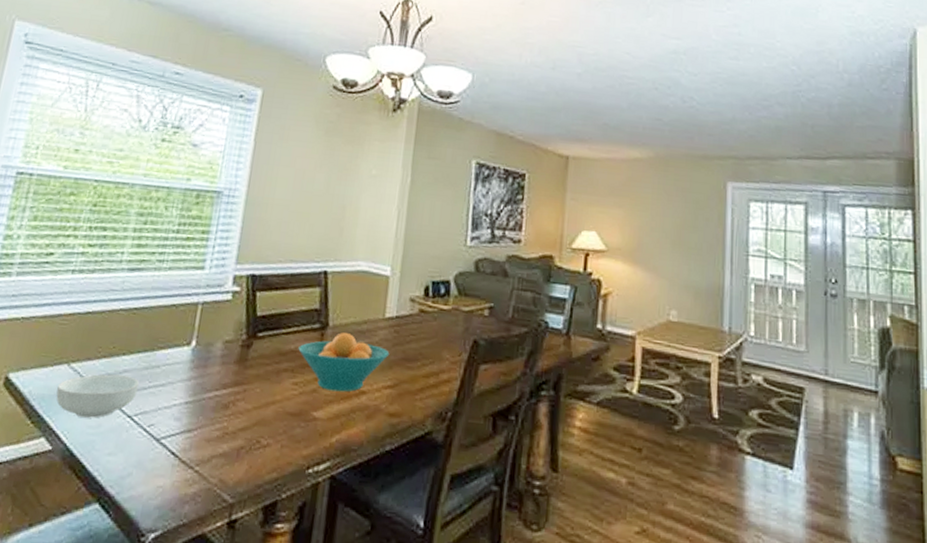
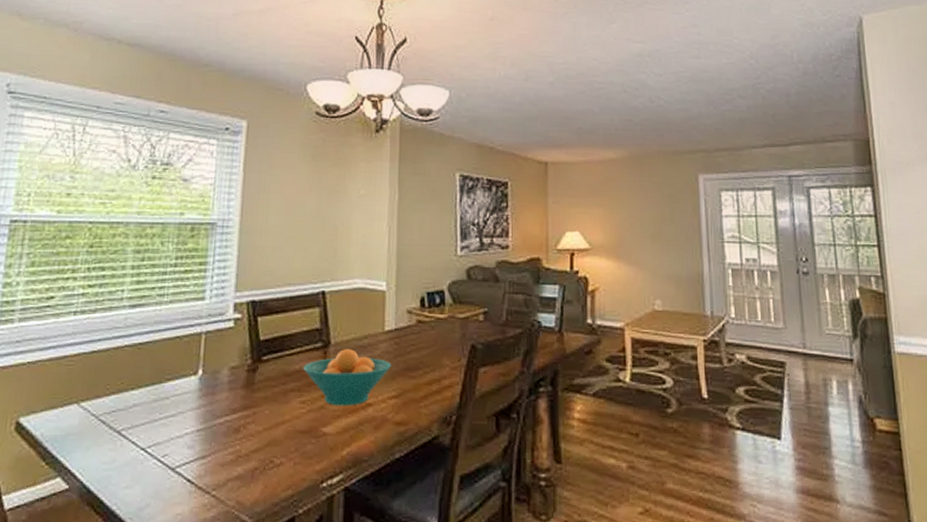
cereal bowl: present [56,374,139,418] -> none [68,410,150,454]

